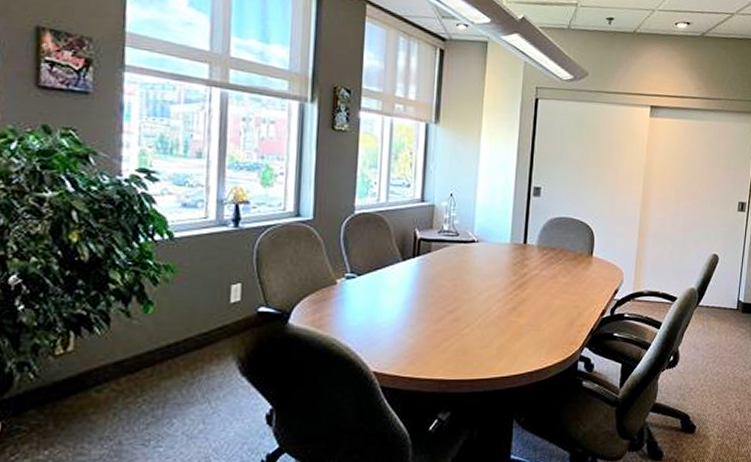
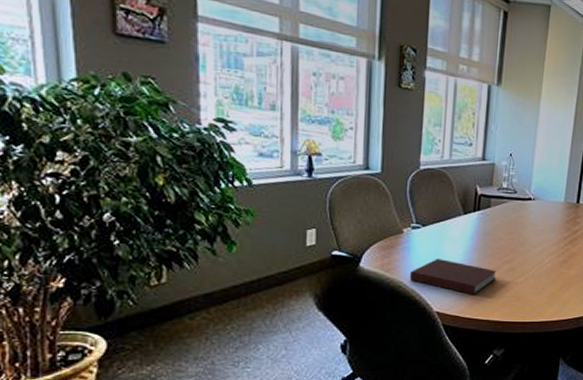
notebook: none [343,310,440,351] -> present [409,258,497,295]

